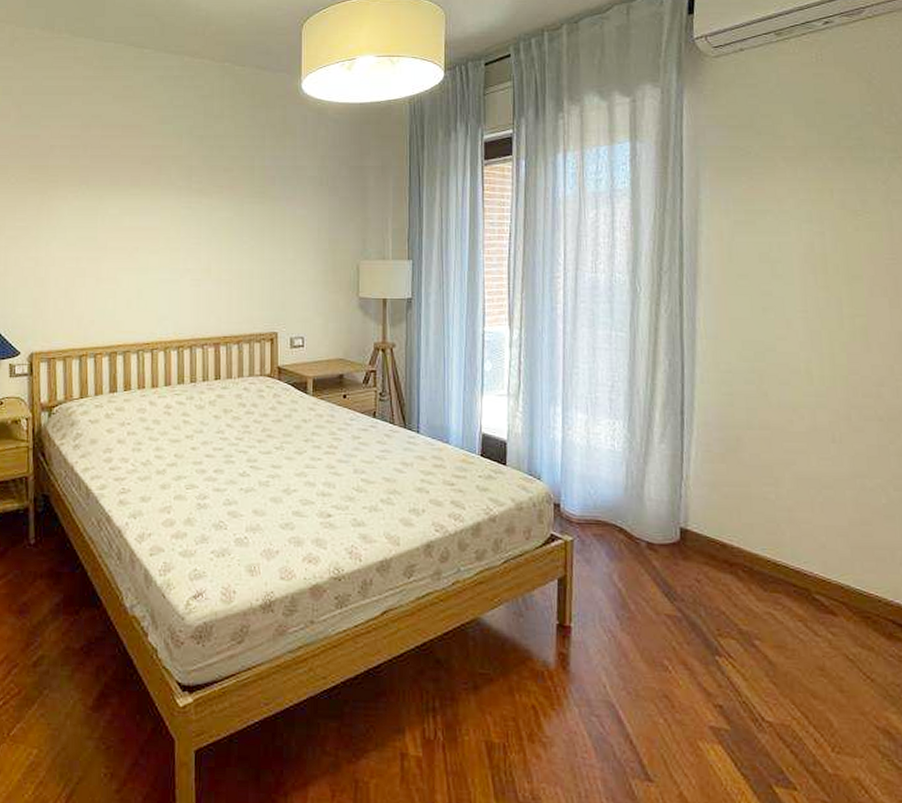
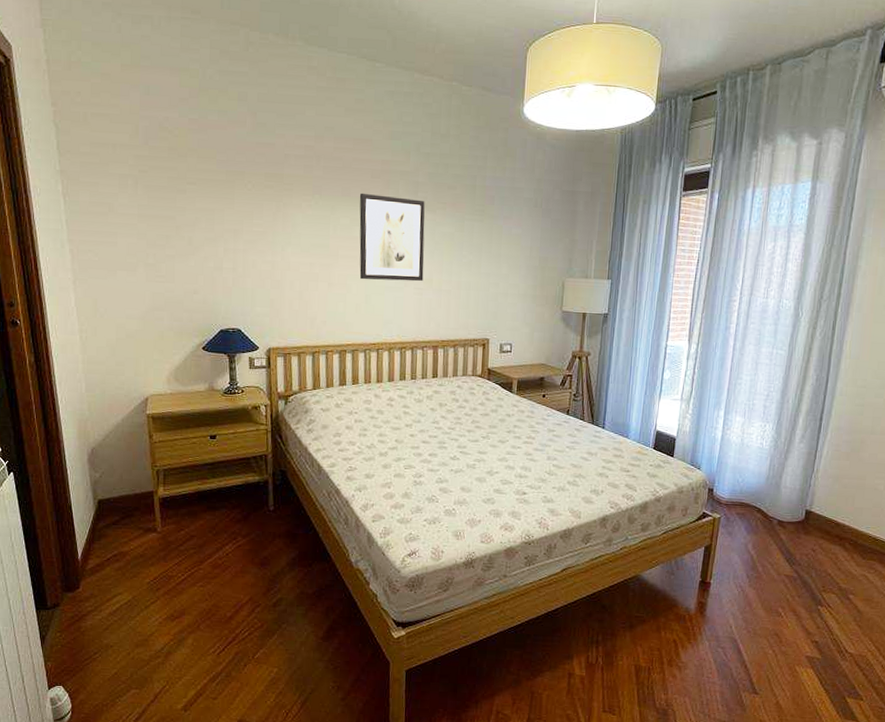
wall art: none [129,180,201,273] -> present [359,193,425,282]

